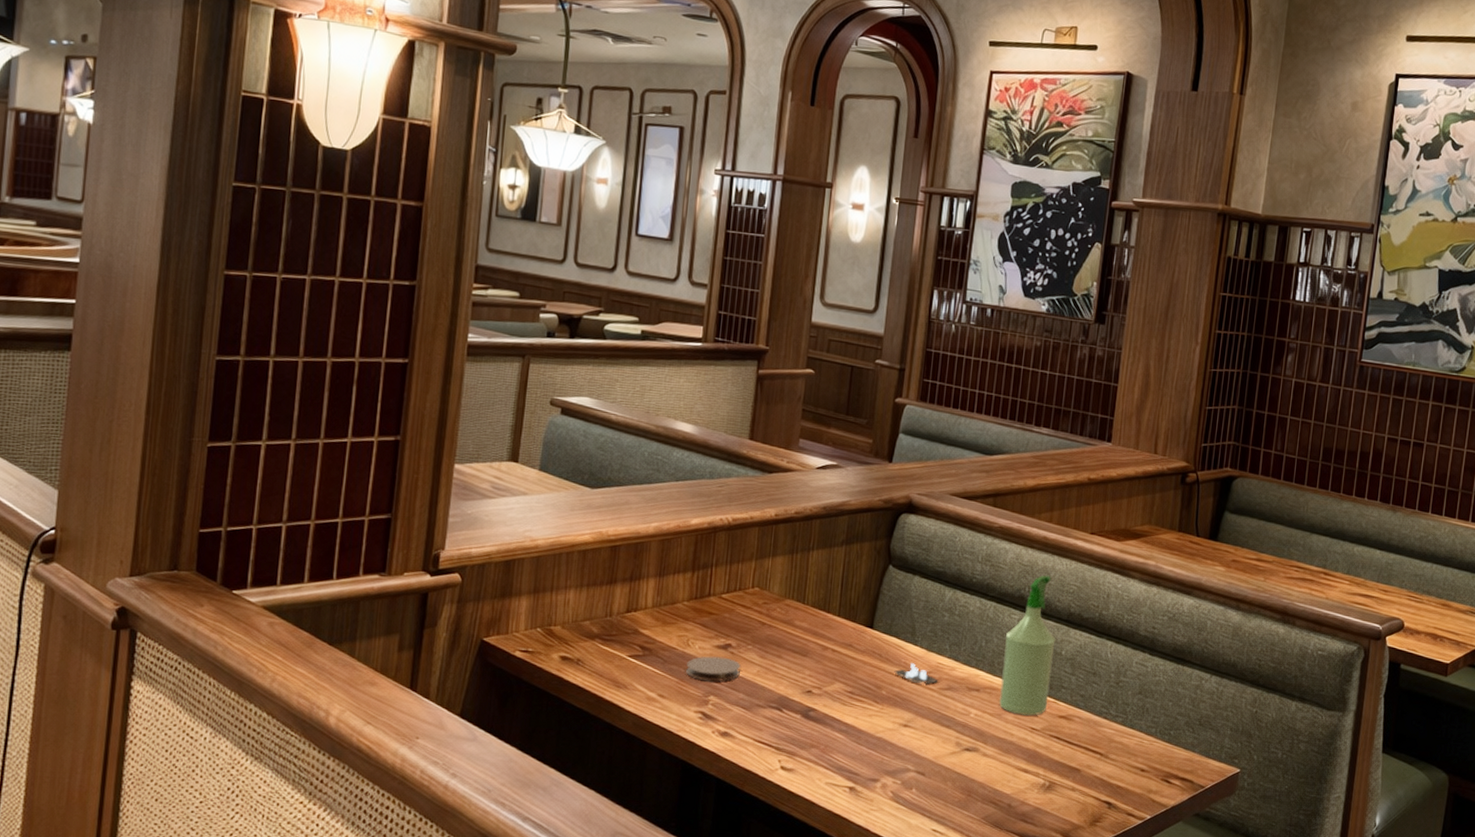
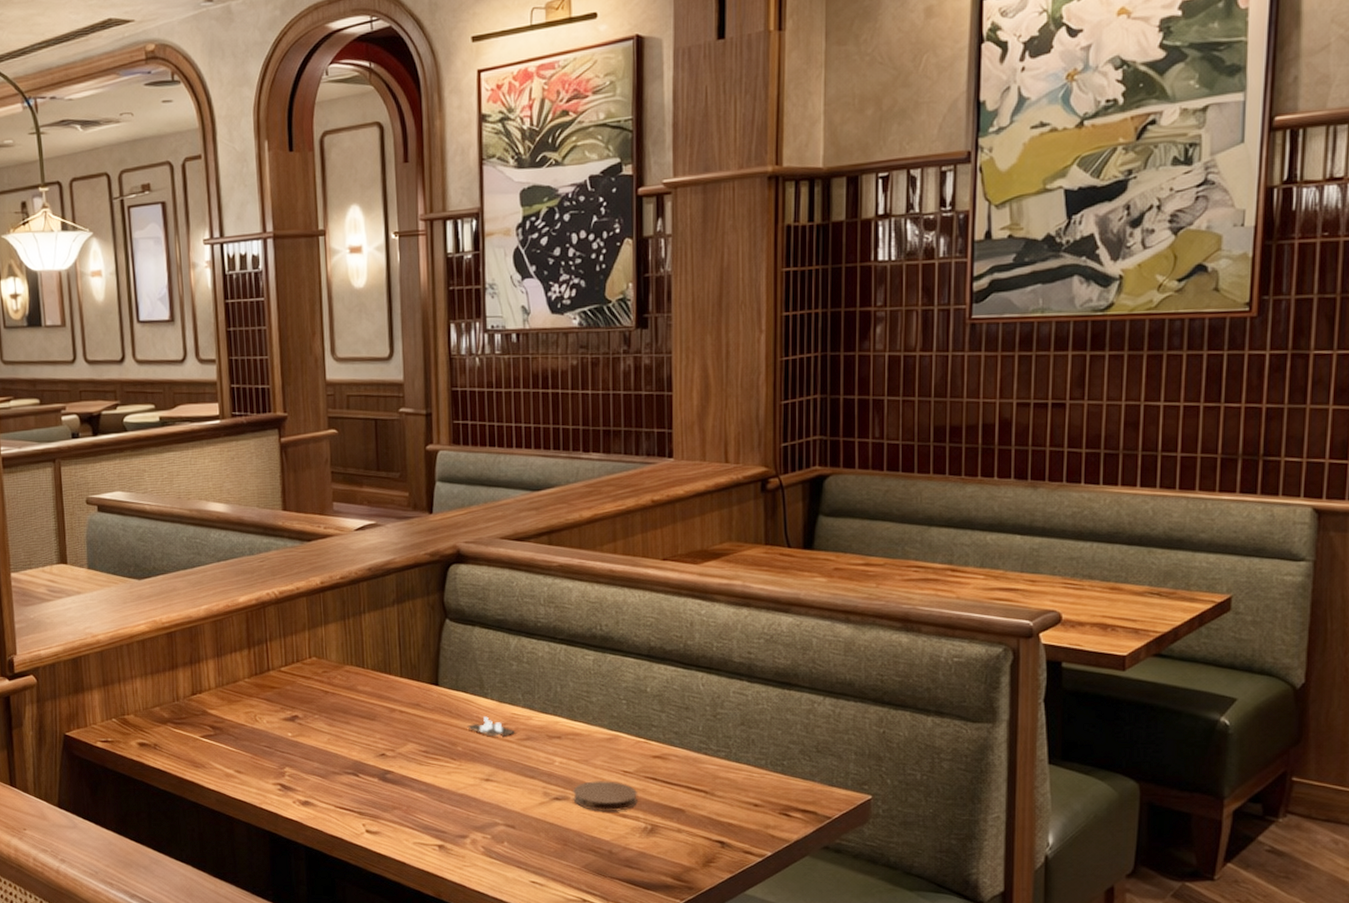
coaster: present [686,656,741,682] -> none [258,729,311,754]
coaster: none [982,734,1041,766] -> present [573,780,637,811]
spray bottle: present [998,575,1056,716] -> none [581,610,639,759]

